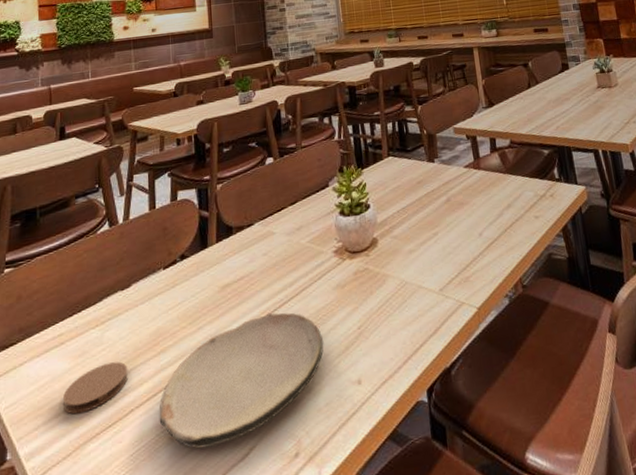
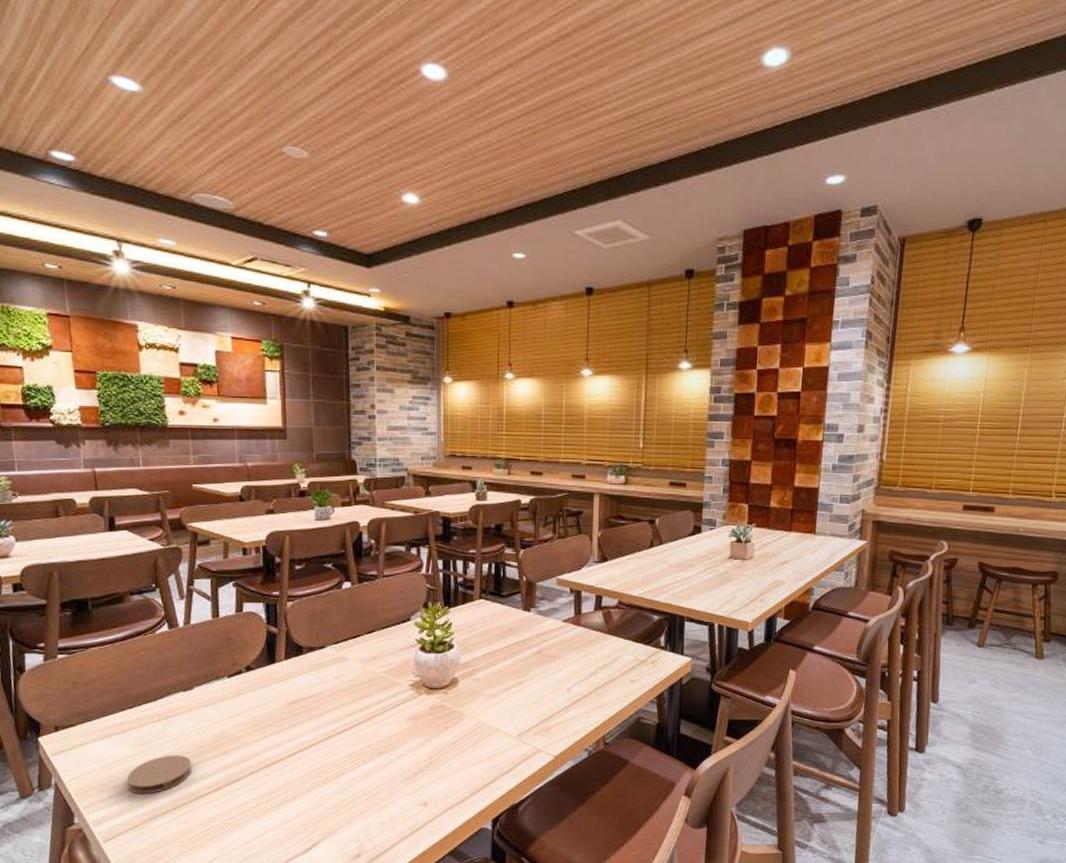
plate: present [159,313,324,449] -> none [223,732,393,838]

